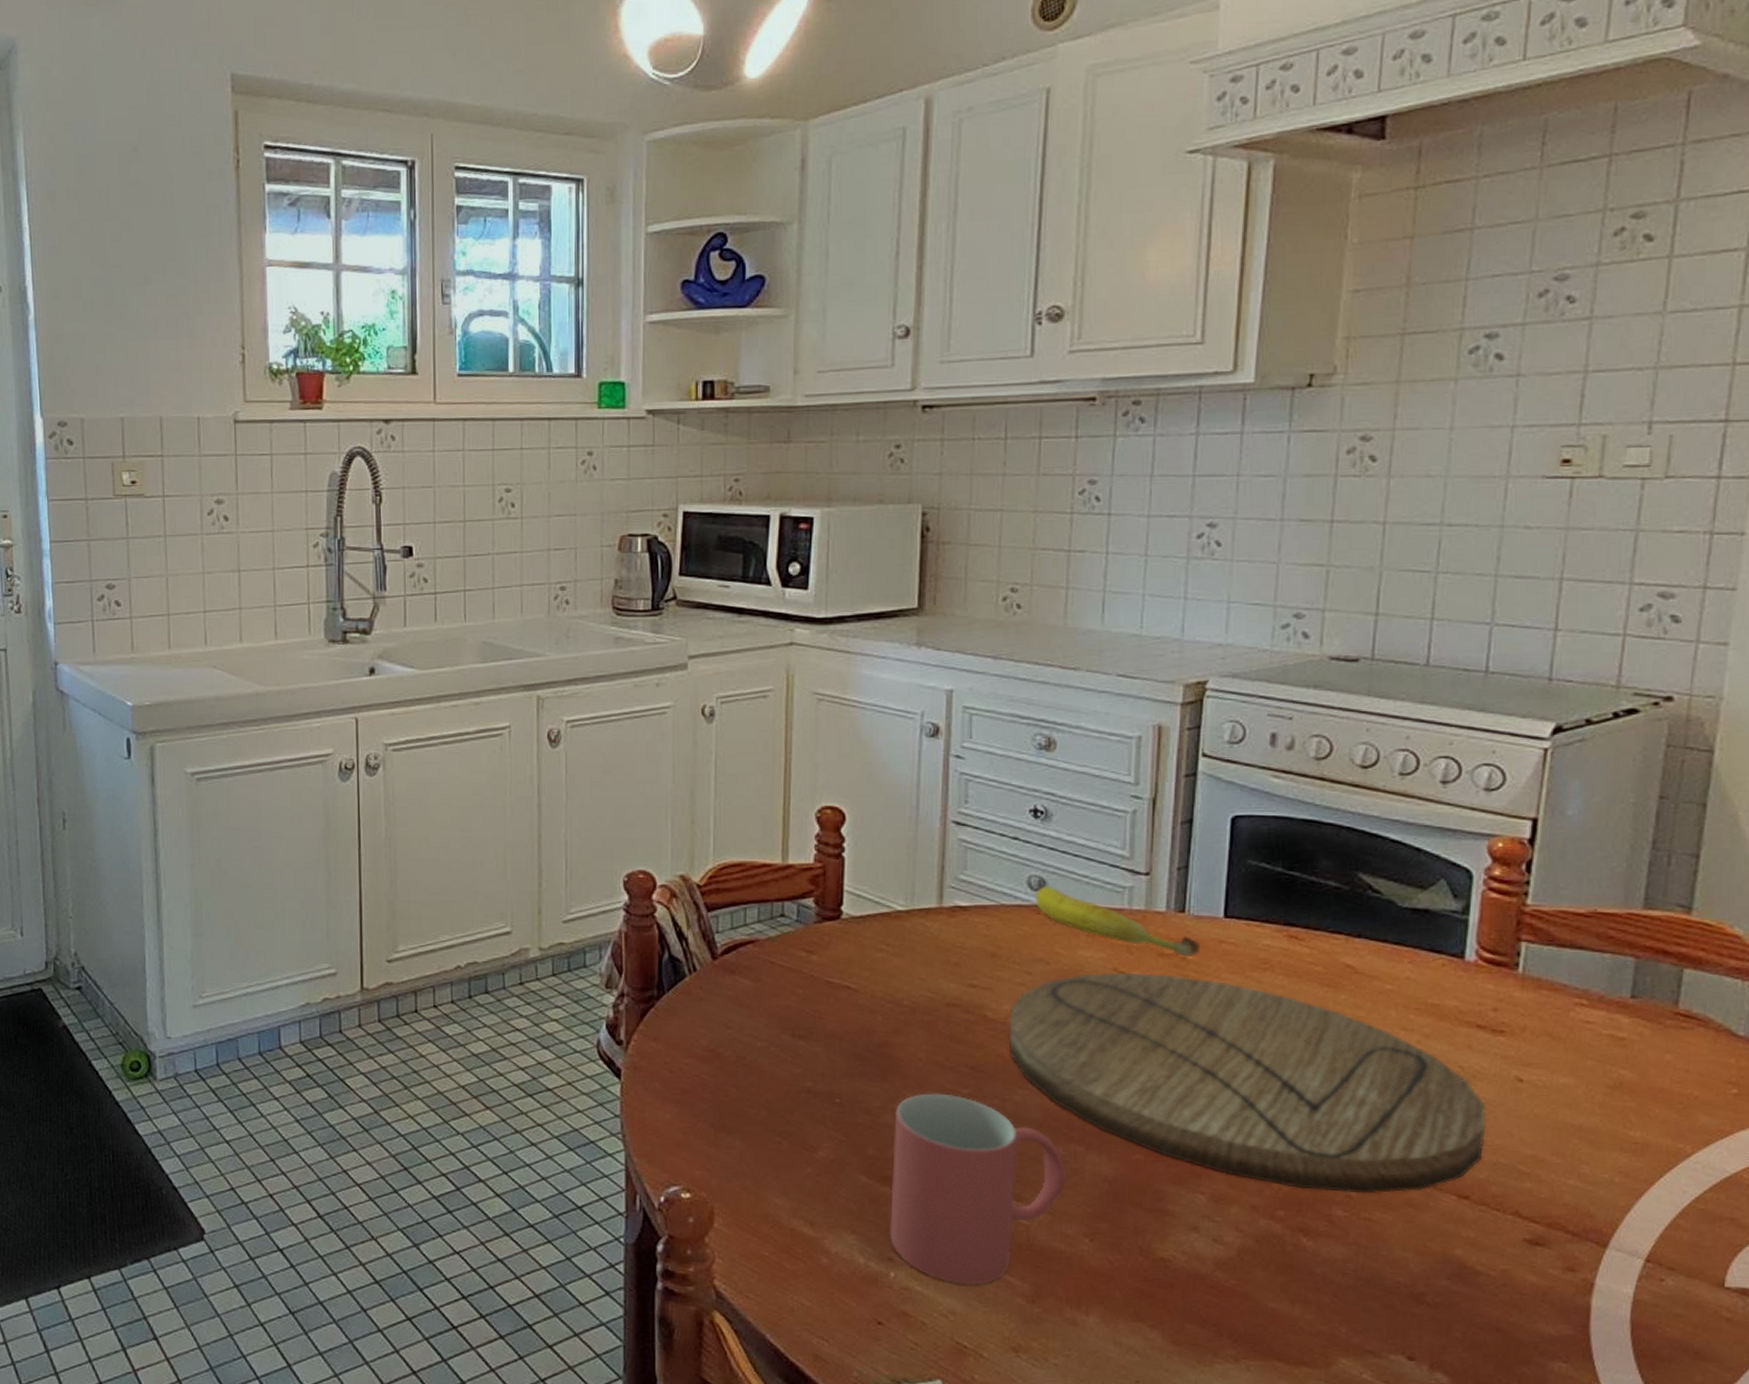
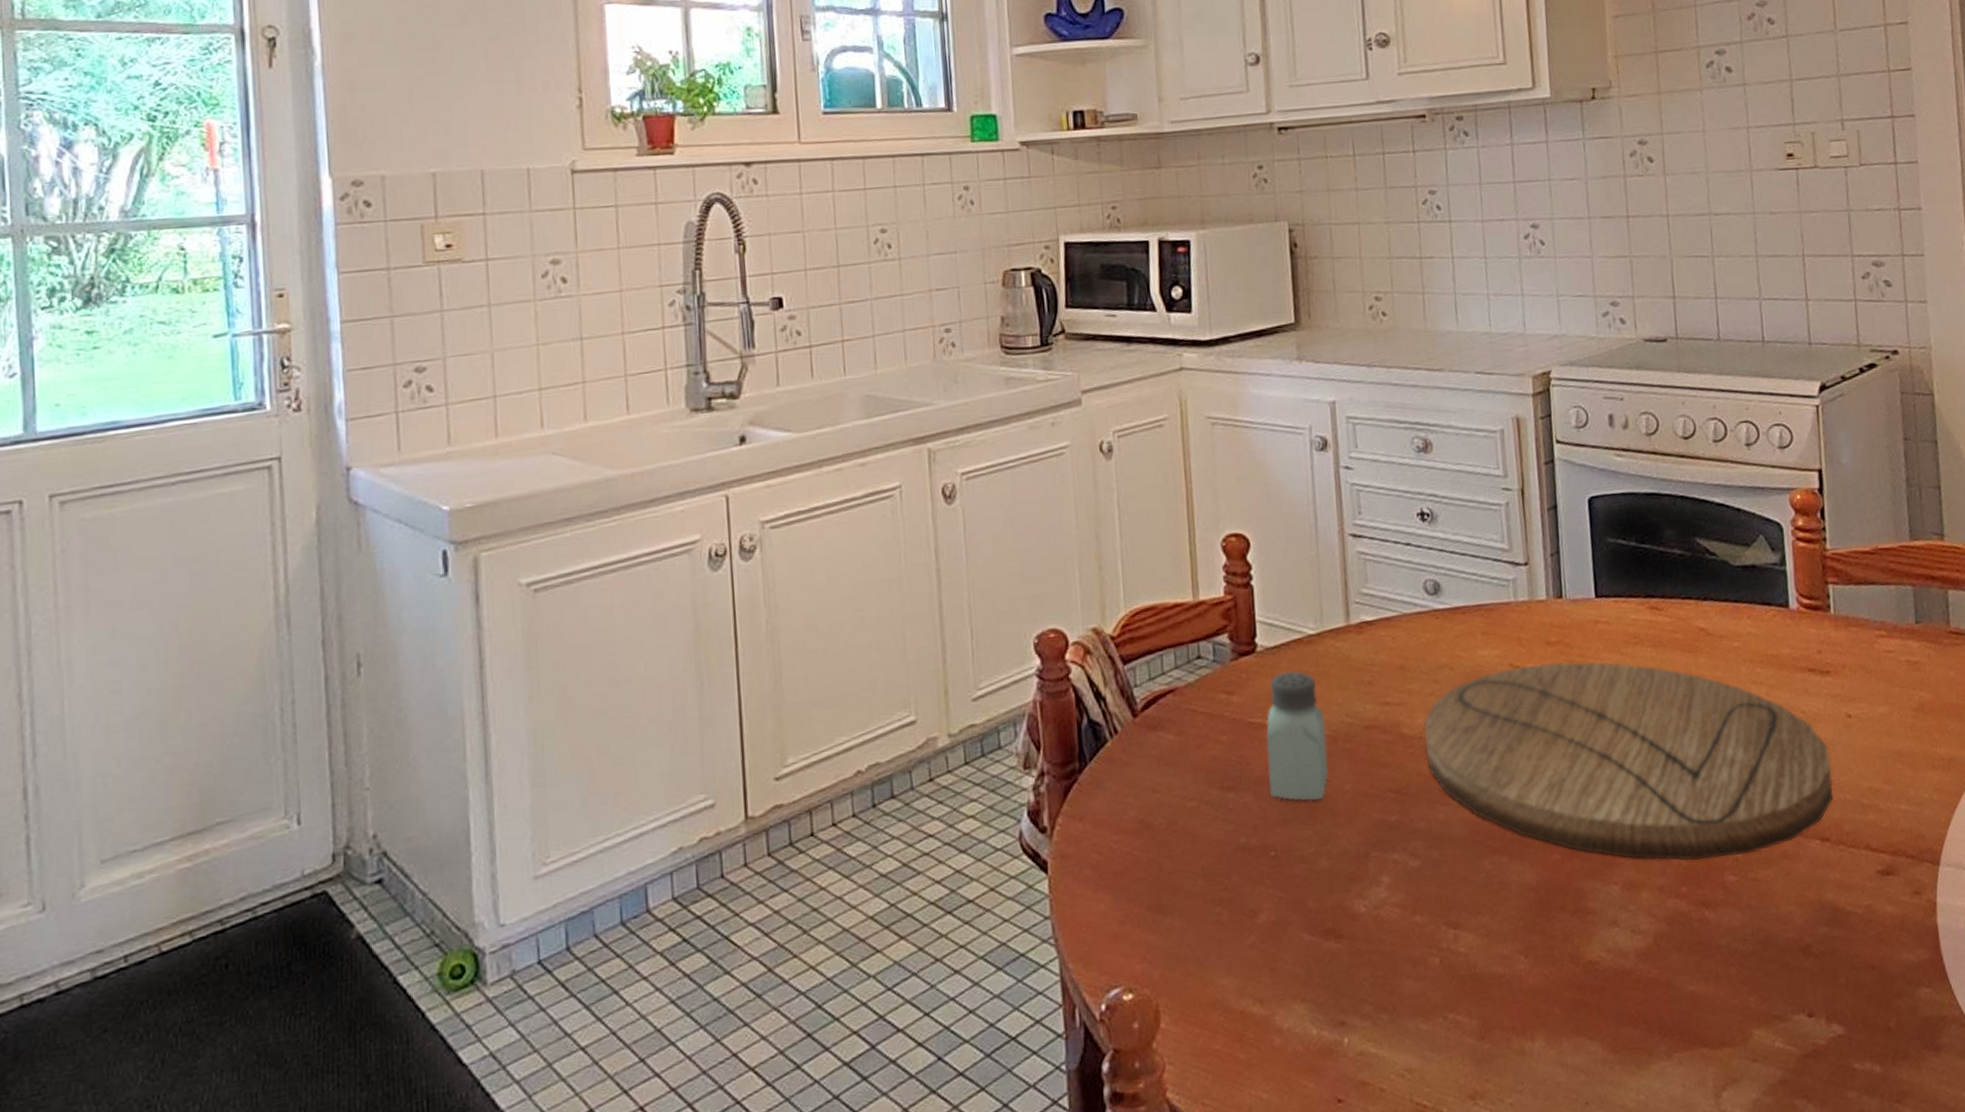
saltshaker: none [840,941,906,1062] -> present [1265,671,1328,801]
mug: present [889,1093,1067,1285] -> none [1329,824,1497,1035]
fruit: present [1035,886,1201,958] -> none [1431,588,1581,643]

